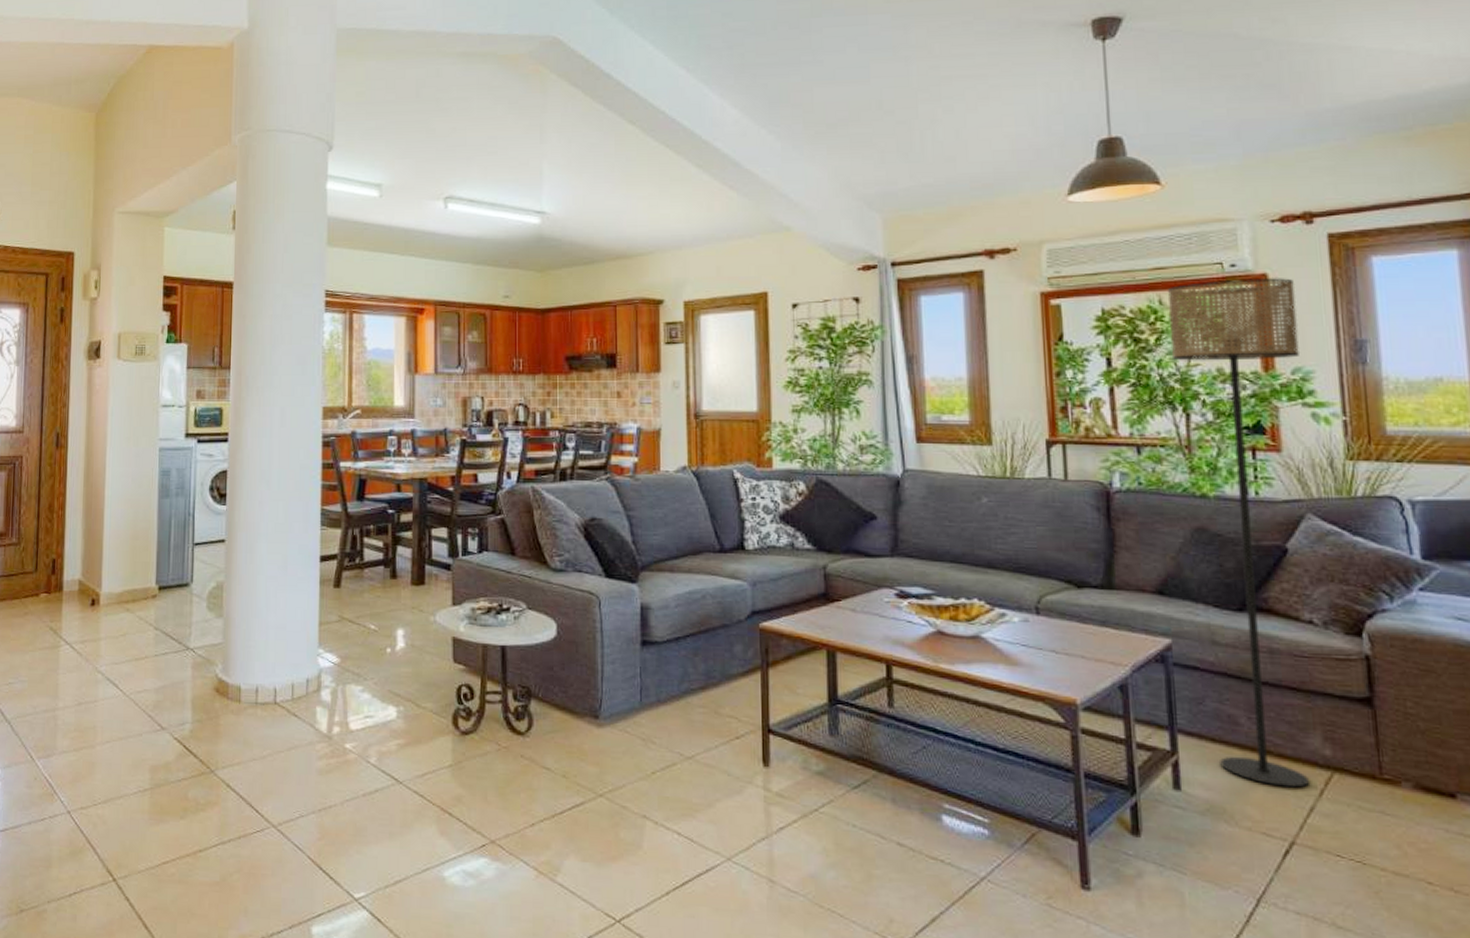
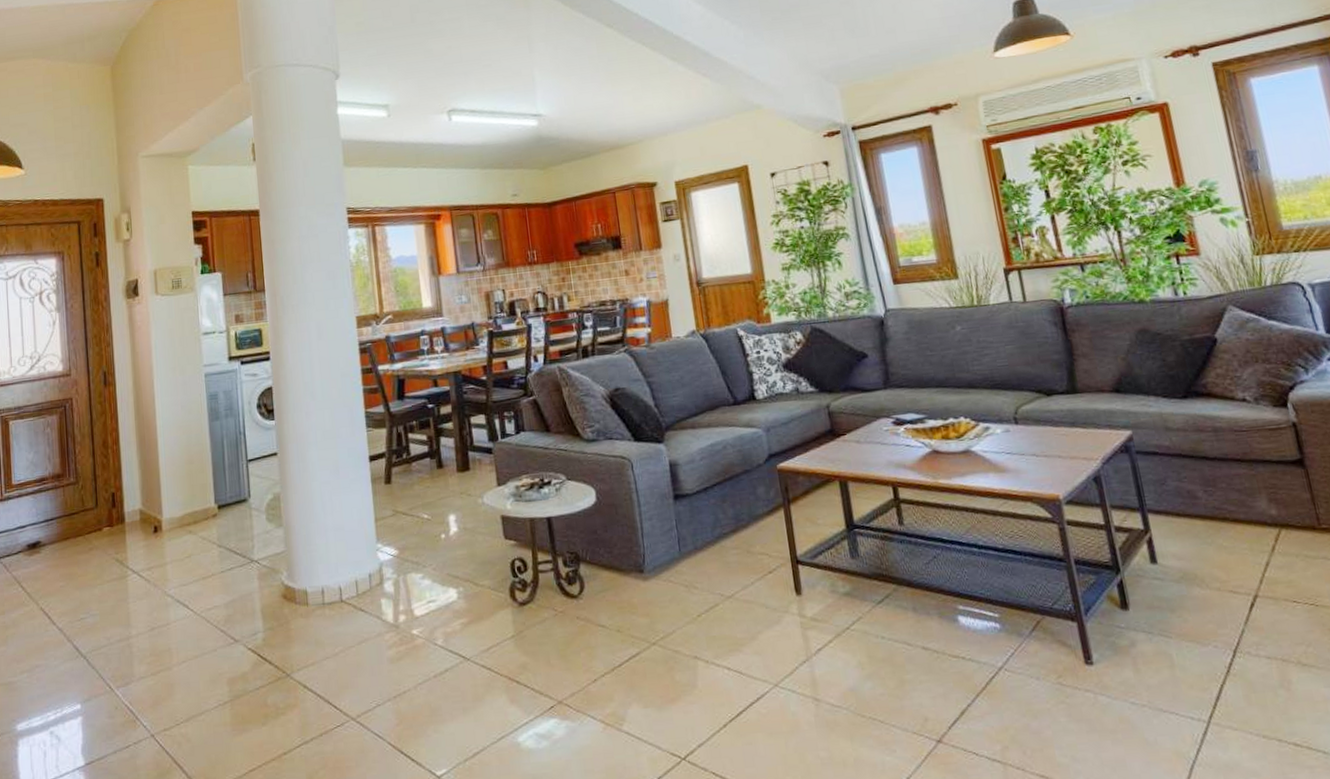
floor lamp: present [1167,277,1309,788] -> none [1087,104,1262,548]

